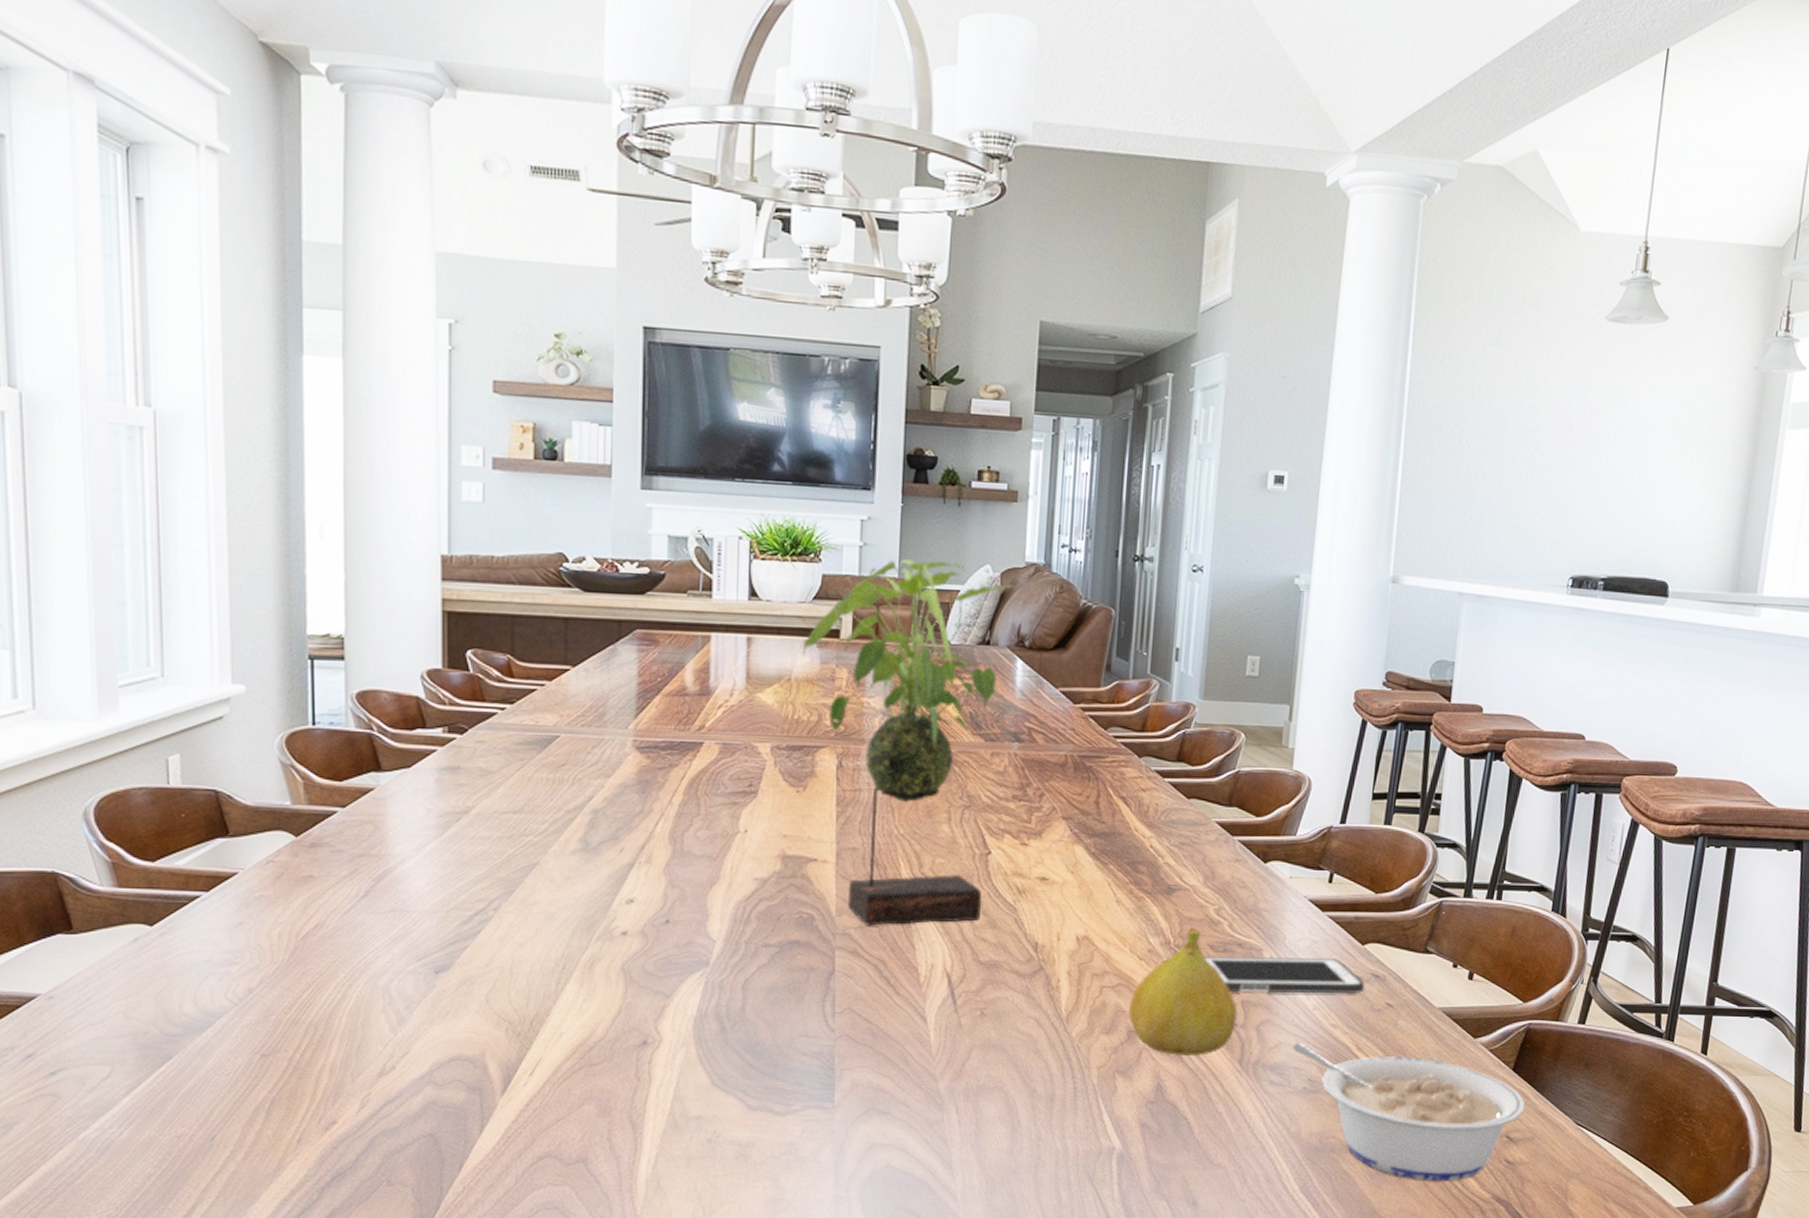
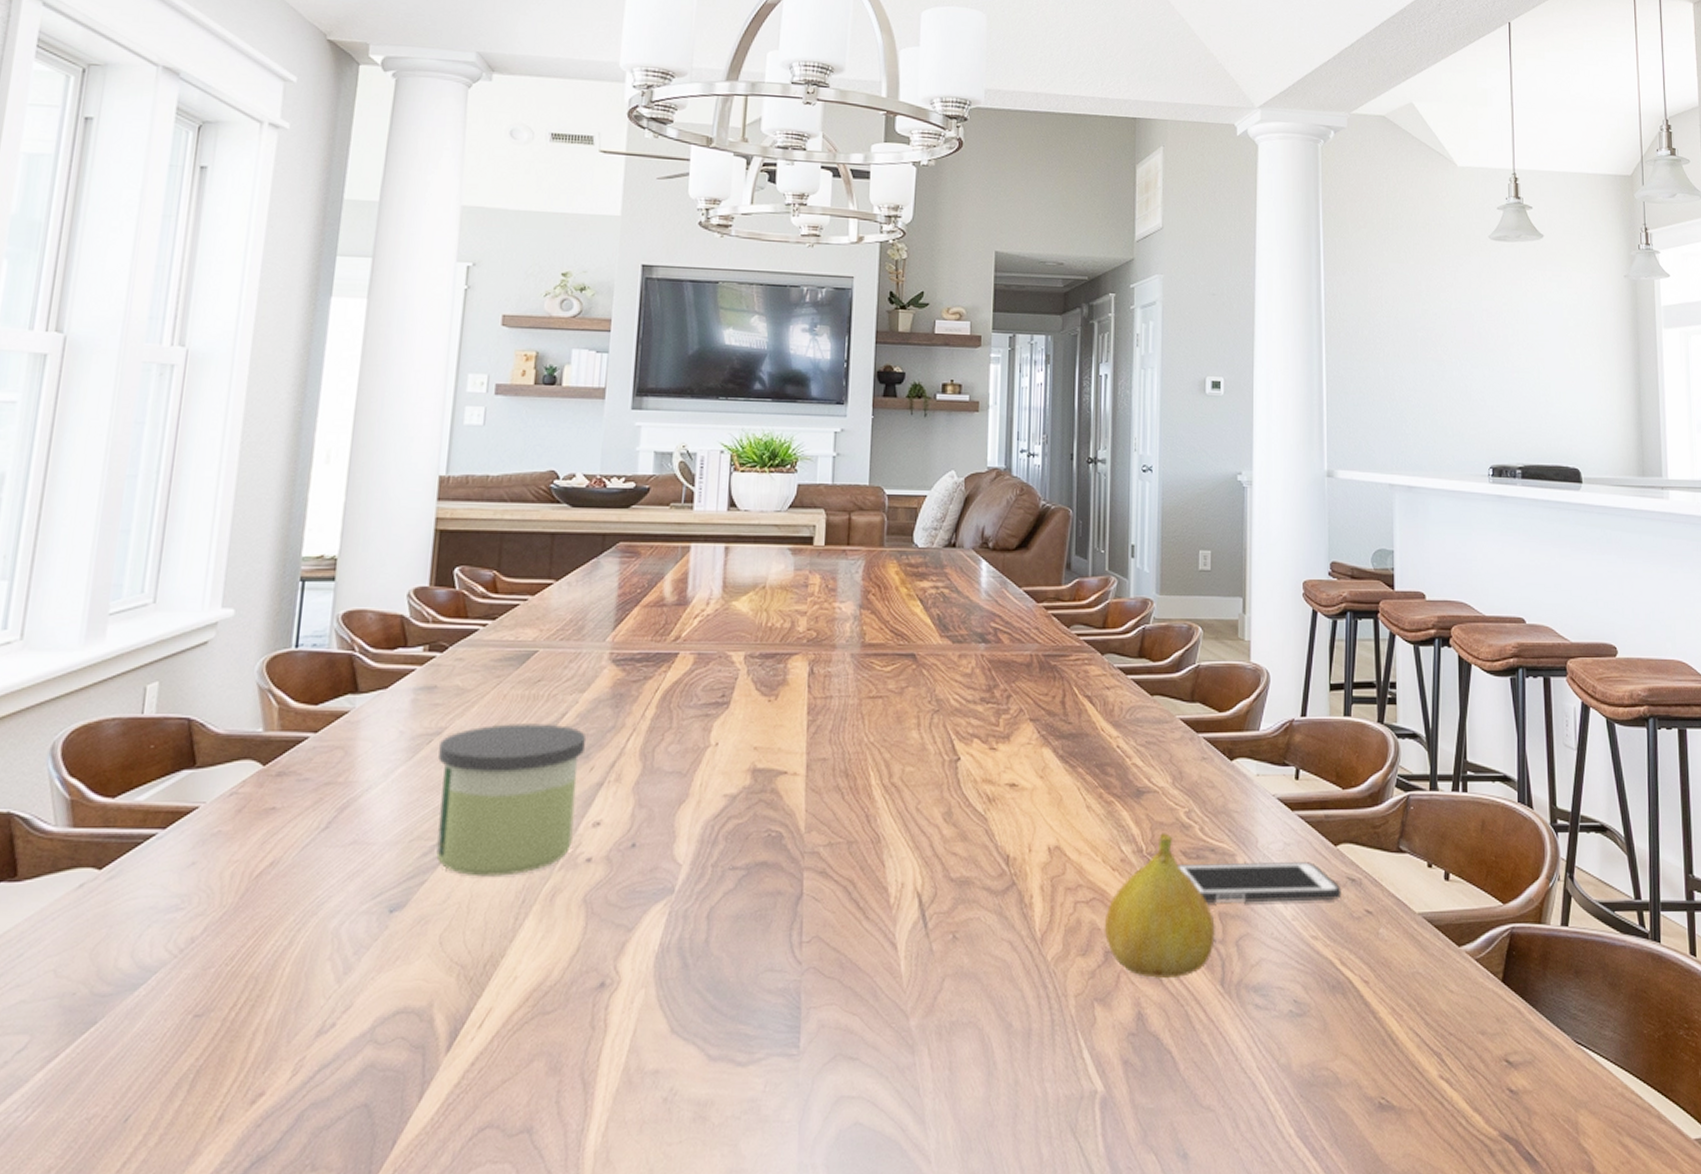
candle: none [469,805,613,945] -> present [436,724,585,877]
plant: present [802,558,1019,926] -> none [777,466,982,843]
legume: present [1292,1042,1525,1182] -> none [1274,957,1520,1118]

